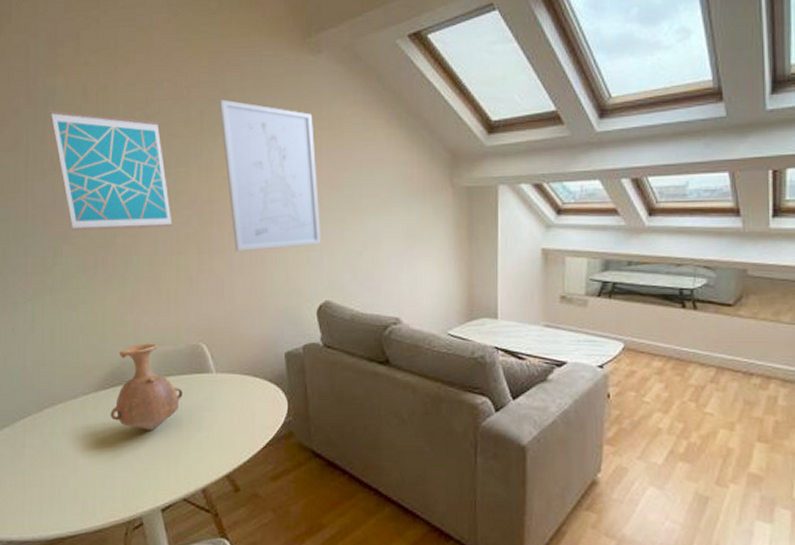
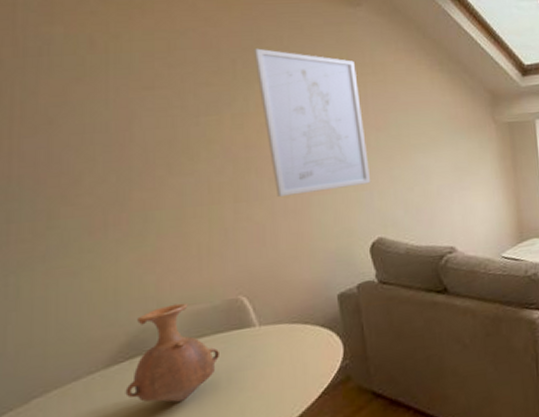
wall art: present [50,110,172,231] -> none [44,60,203,190]

